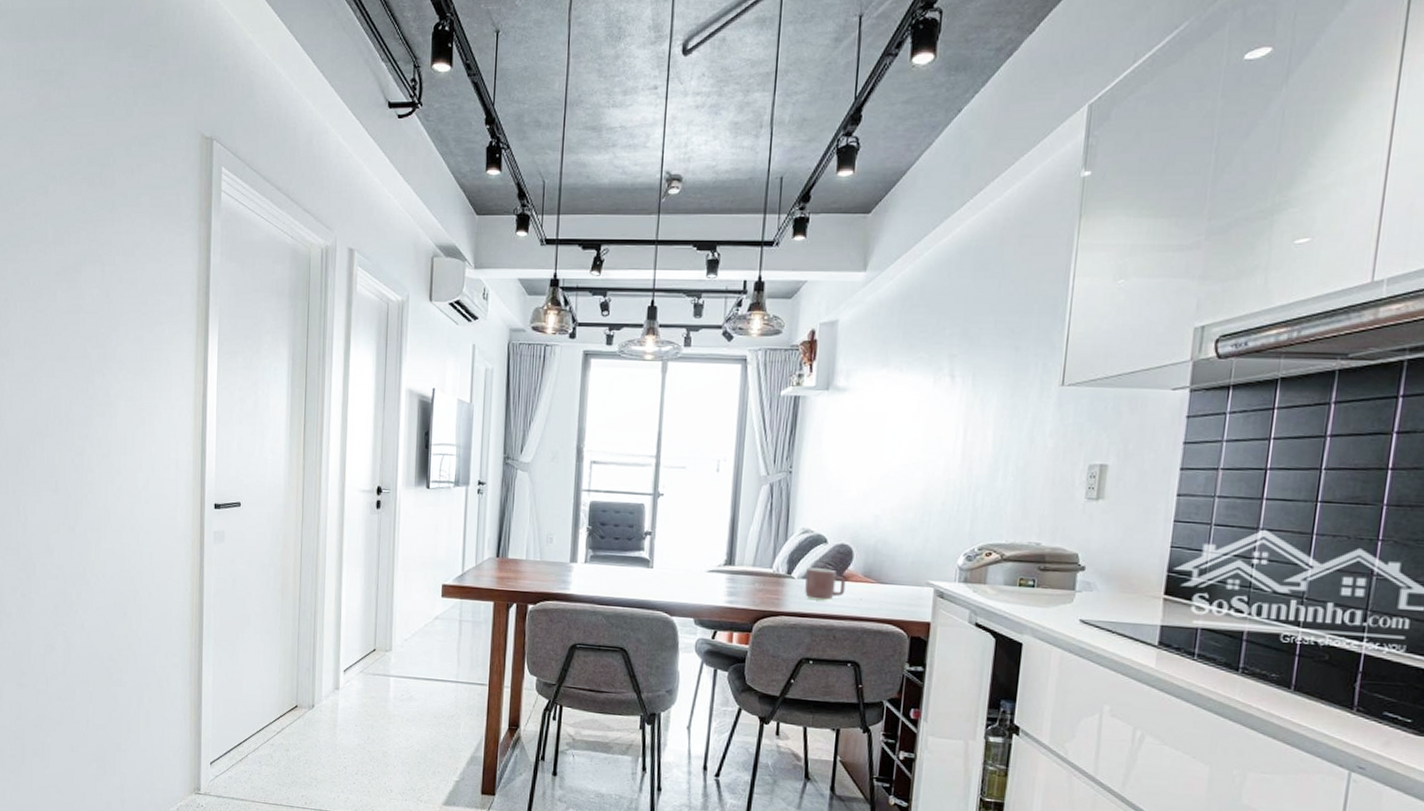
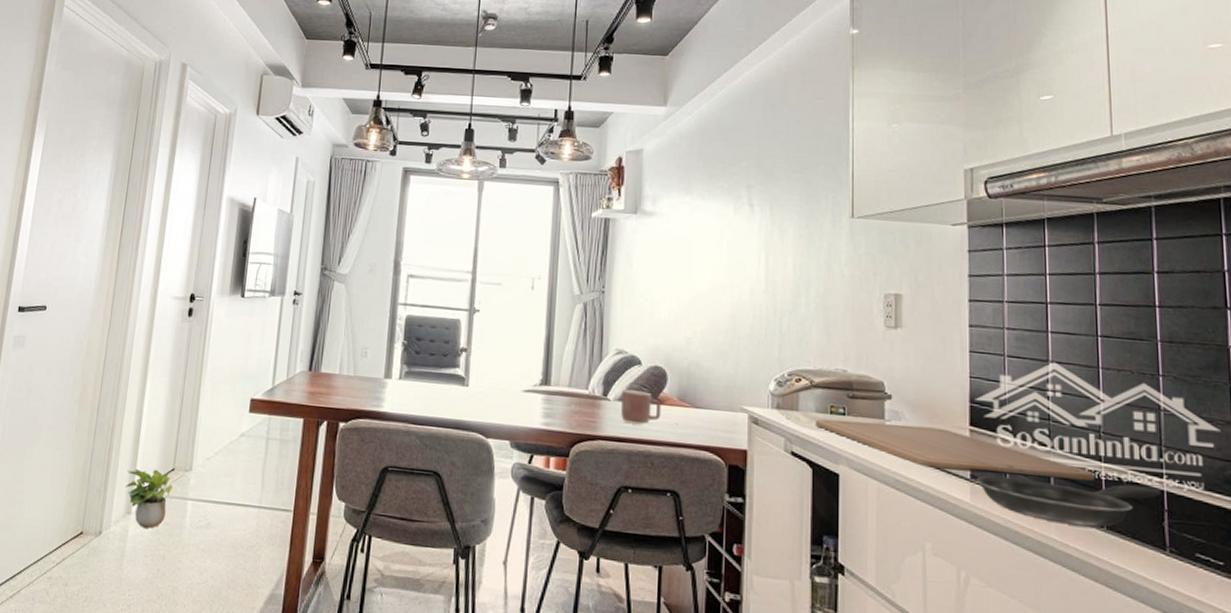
potted plant: none [331,649,375,702] -> present [125,468,173,529]
chopping board: none [1002,591,1291,646] -> present [815,419,1096,481]
frying pan: none [1164,642,1359,690] -> present [976,475,1161,528]

